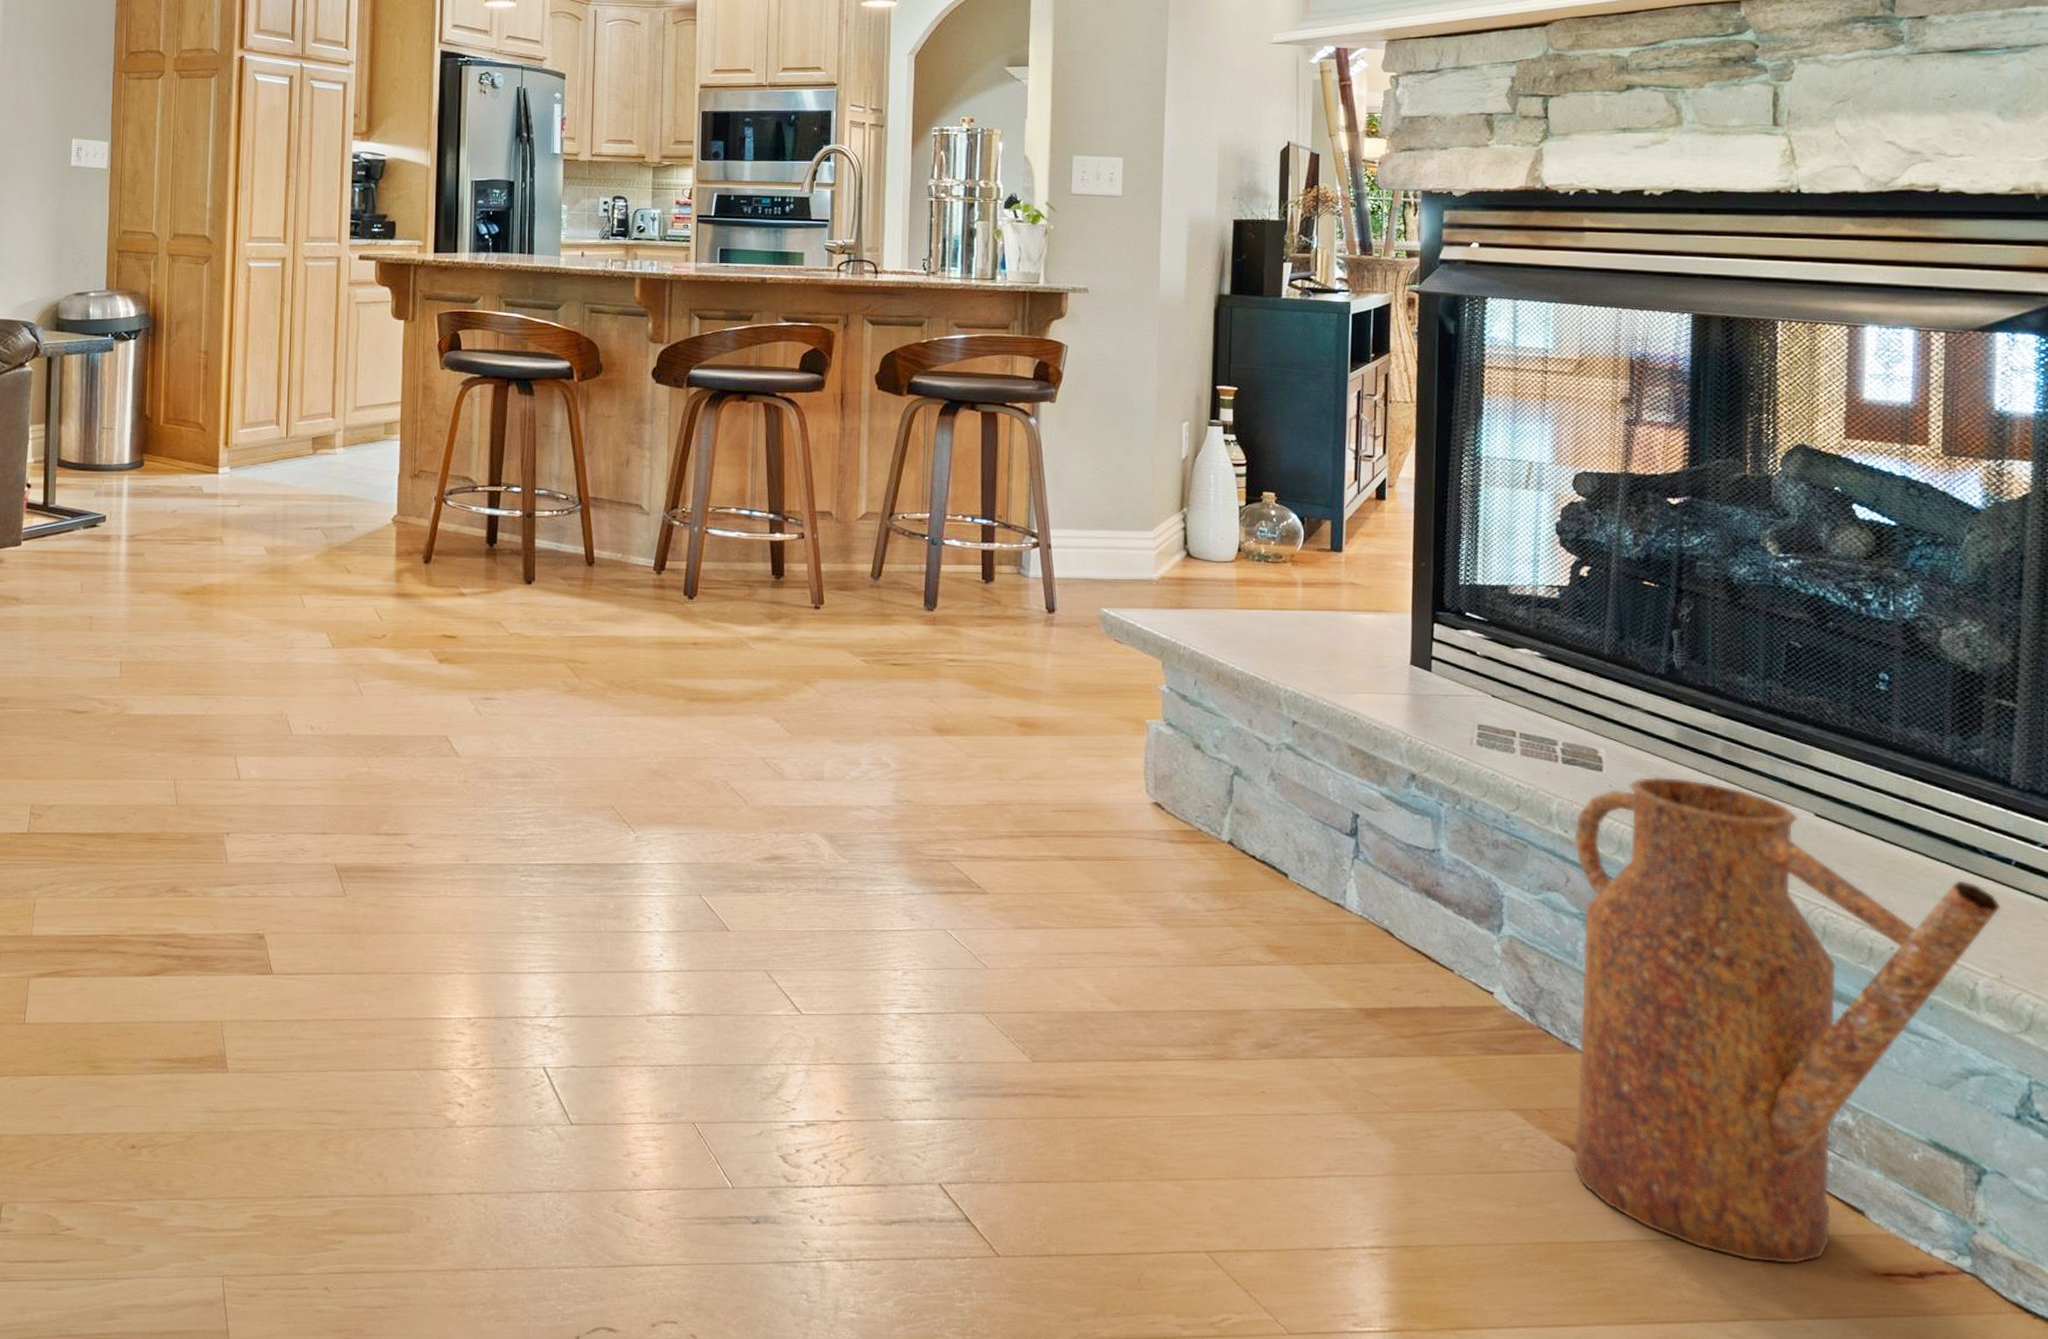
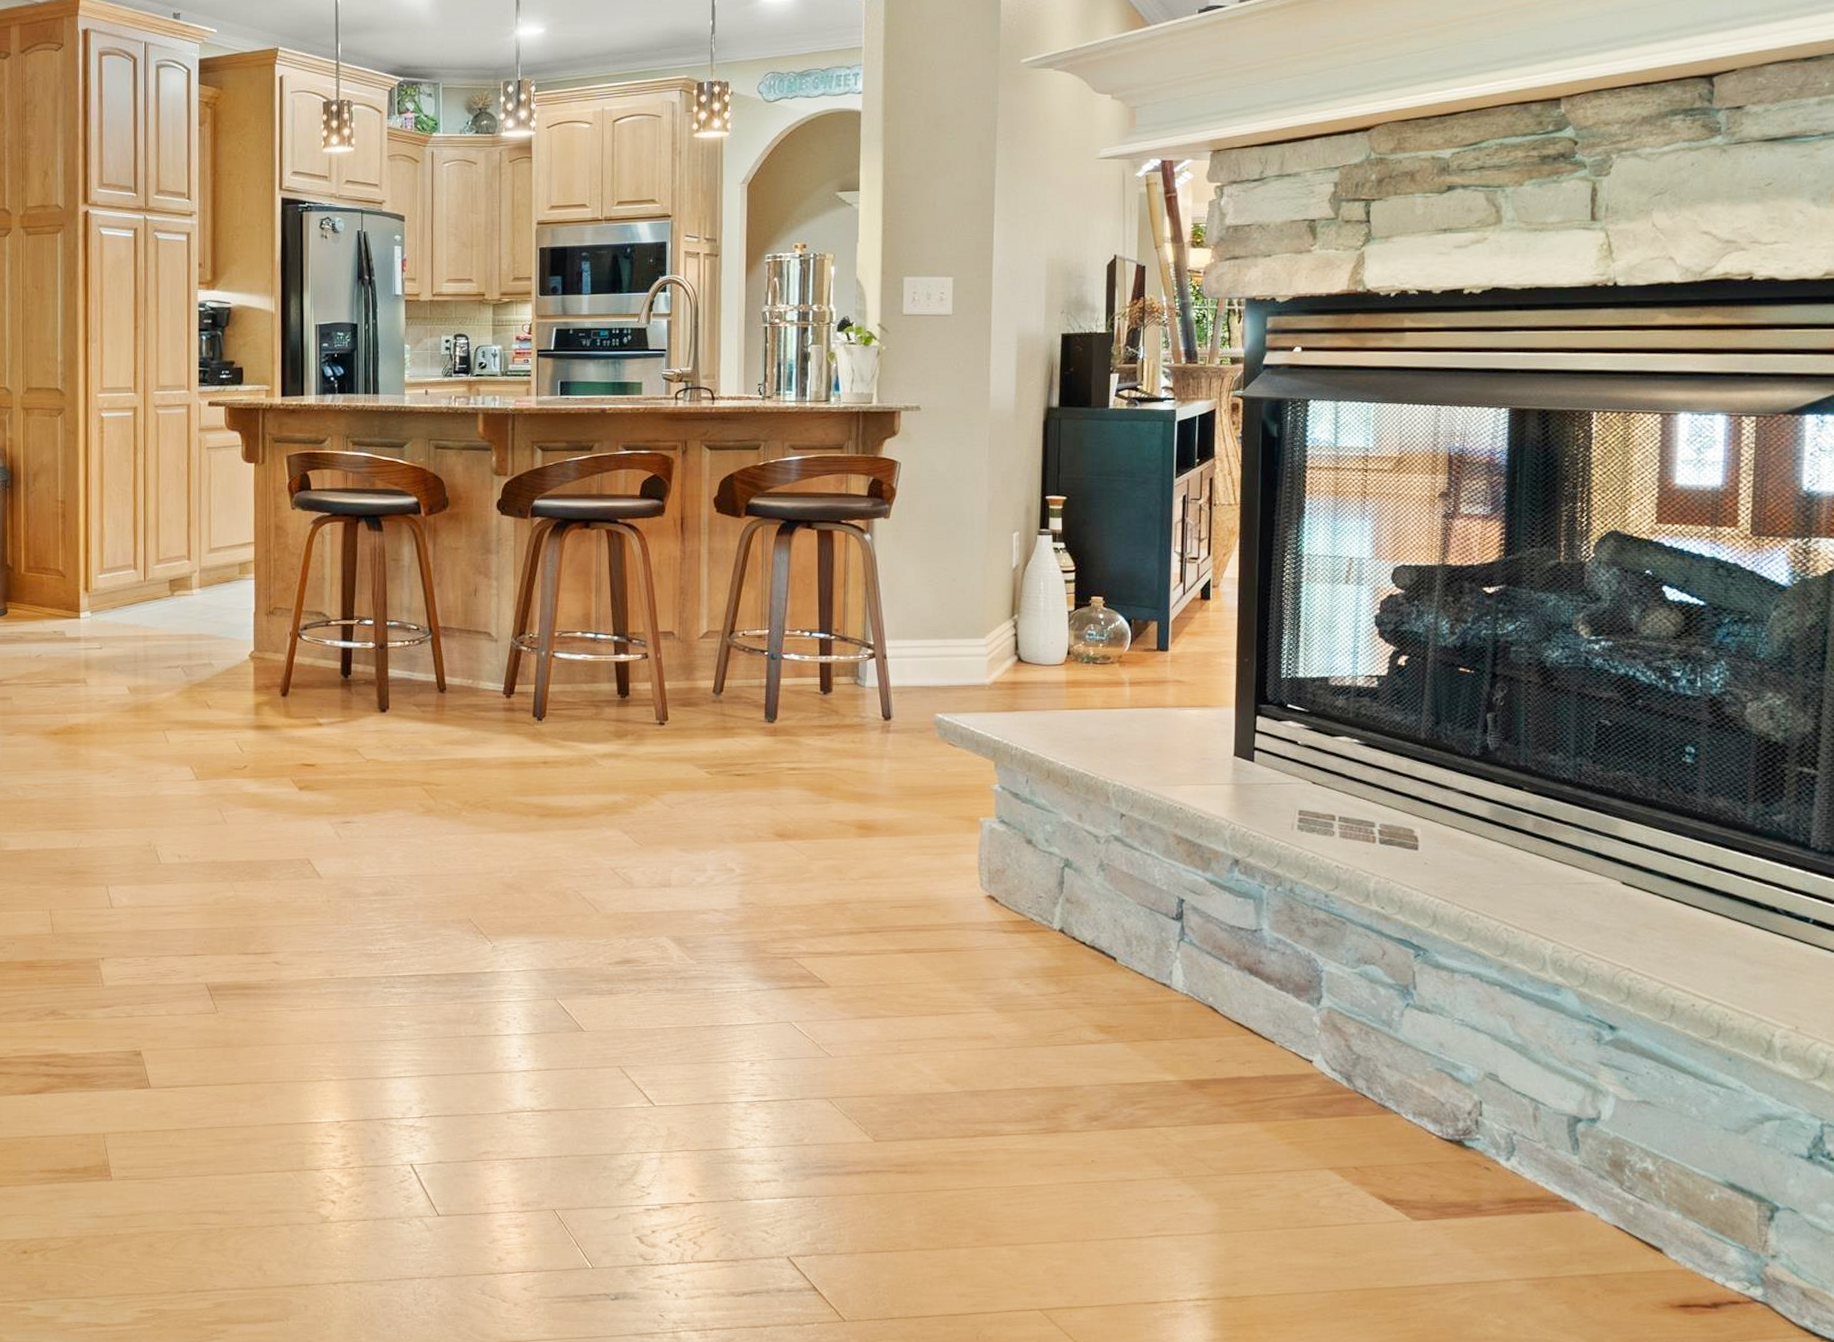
watering can: present [1573,776,2002,1265] -> none [1387,852,1799,1301]

